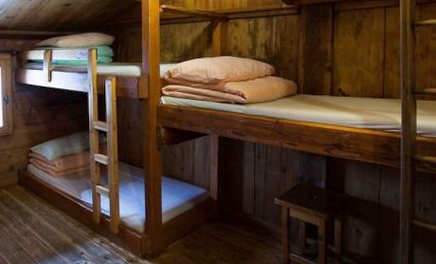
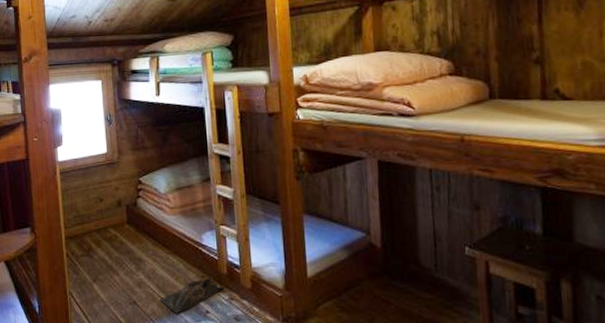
bag: none [43,224,96,256] -> present [160,275,223,314]

